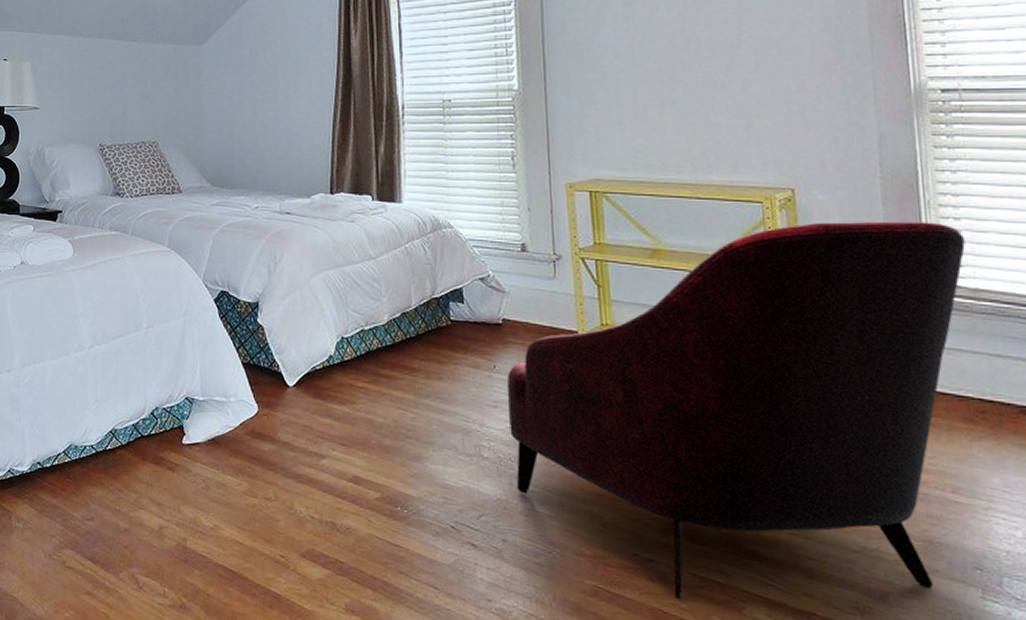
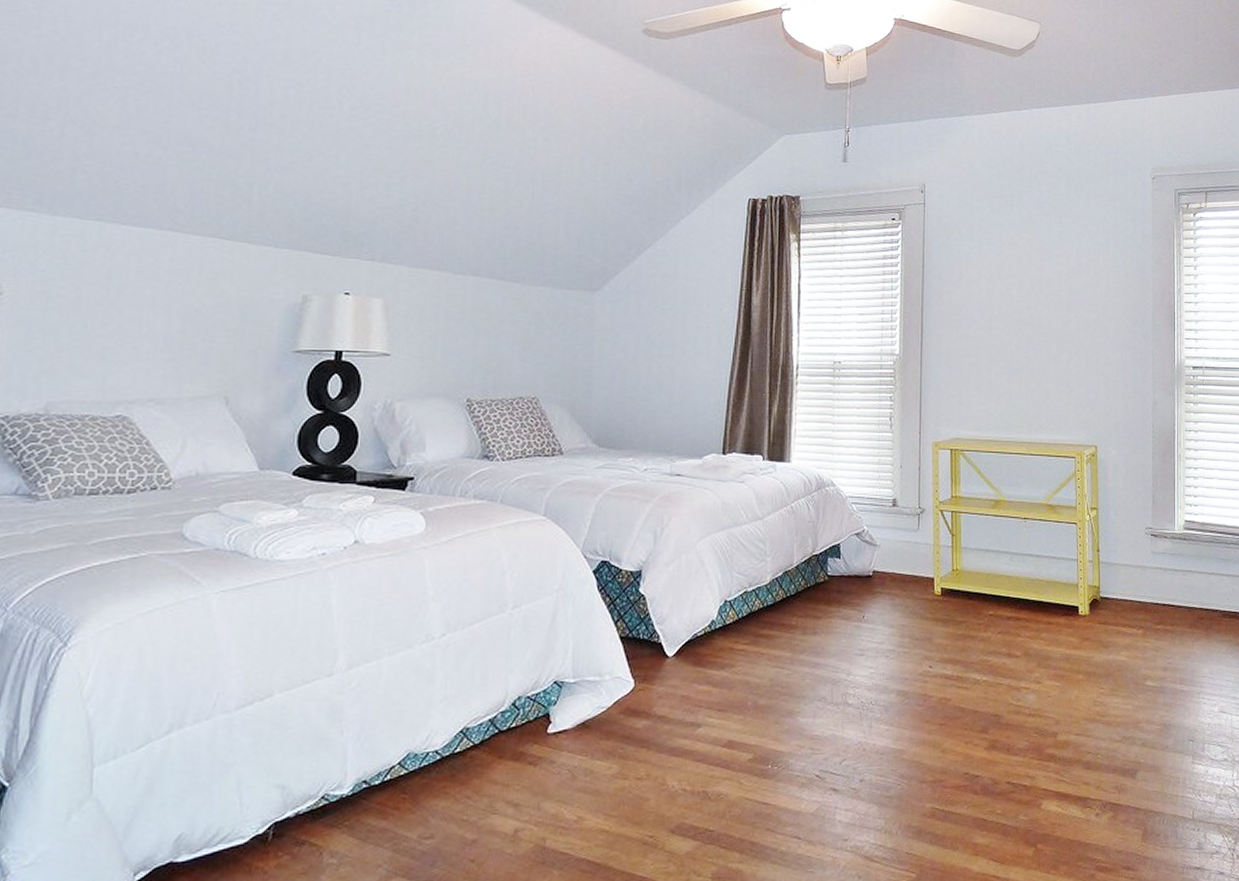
armchair: present [507,221,965,600] -> none [873,471,1199,807]

